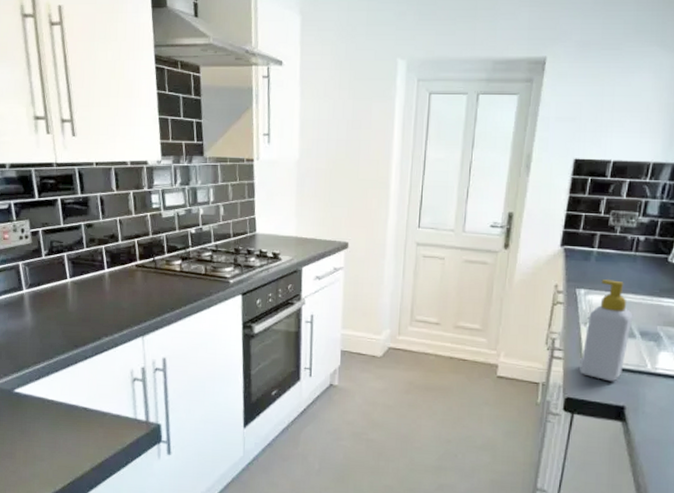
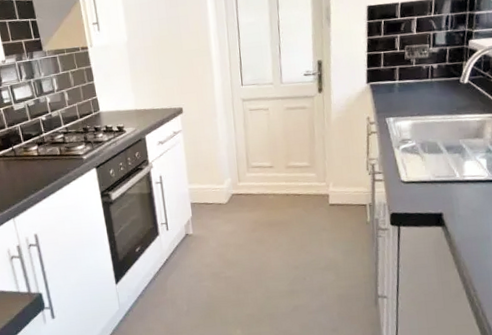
soap bottle: present [579,279,633,382] -> none [399,105,438,194]

